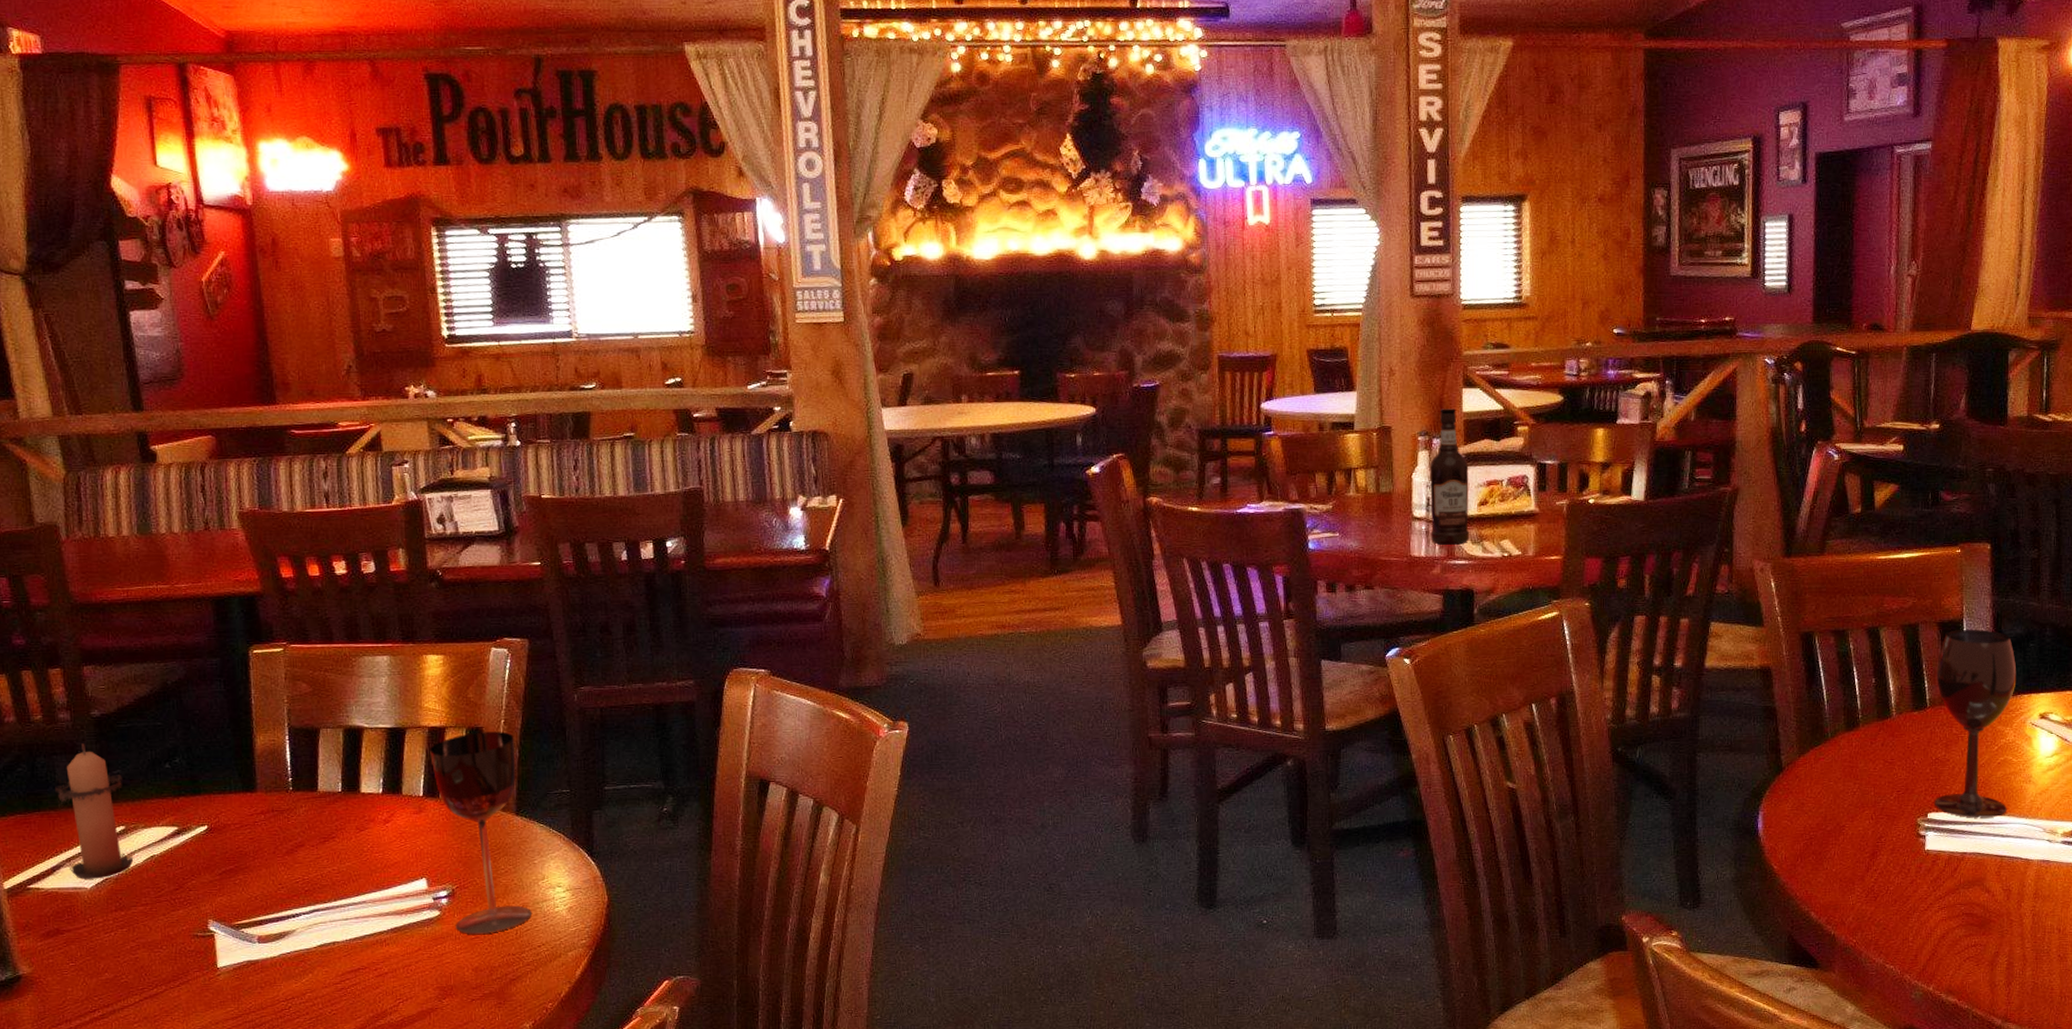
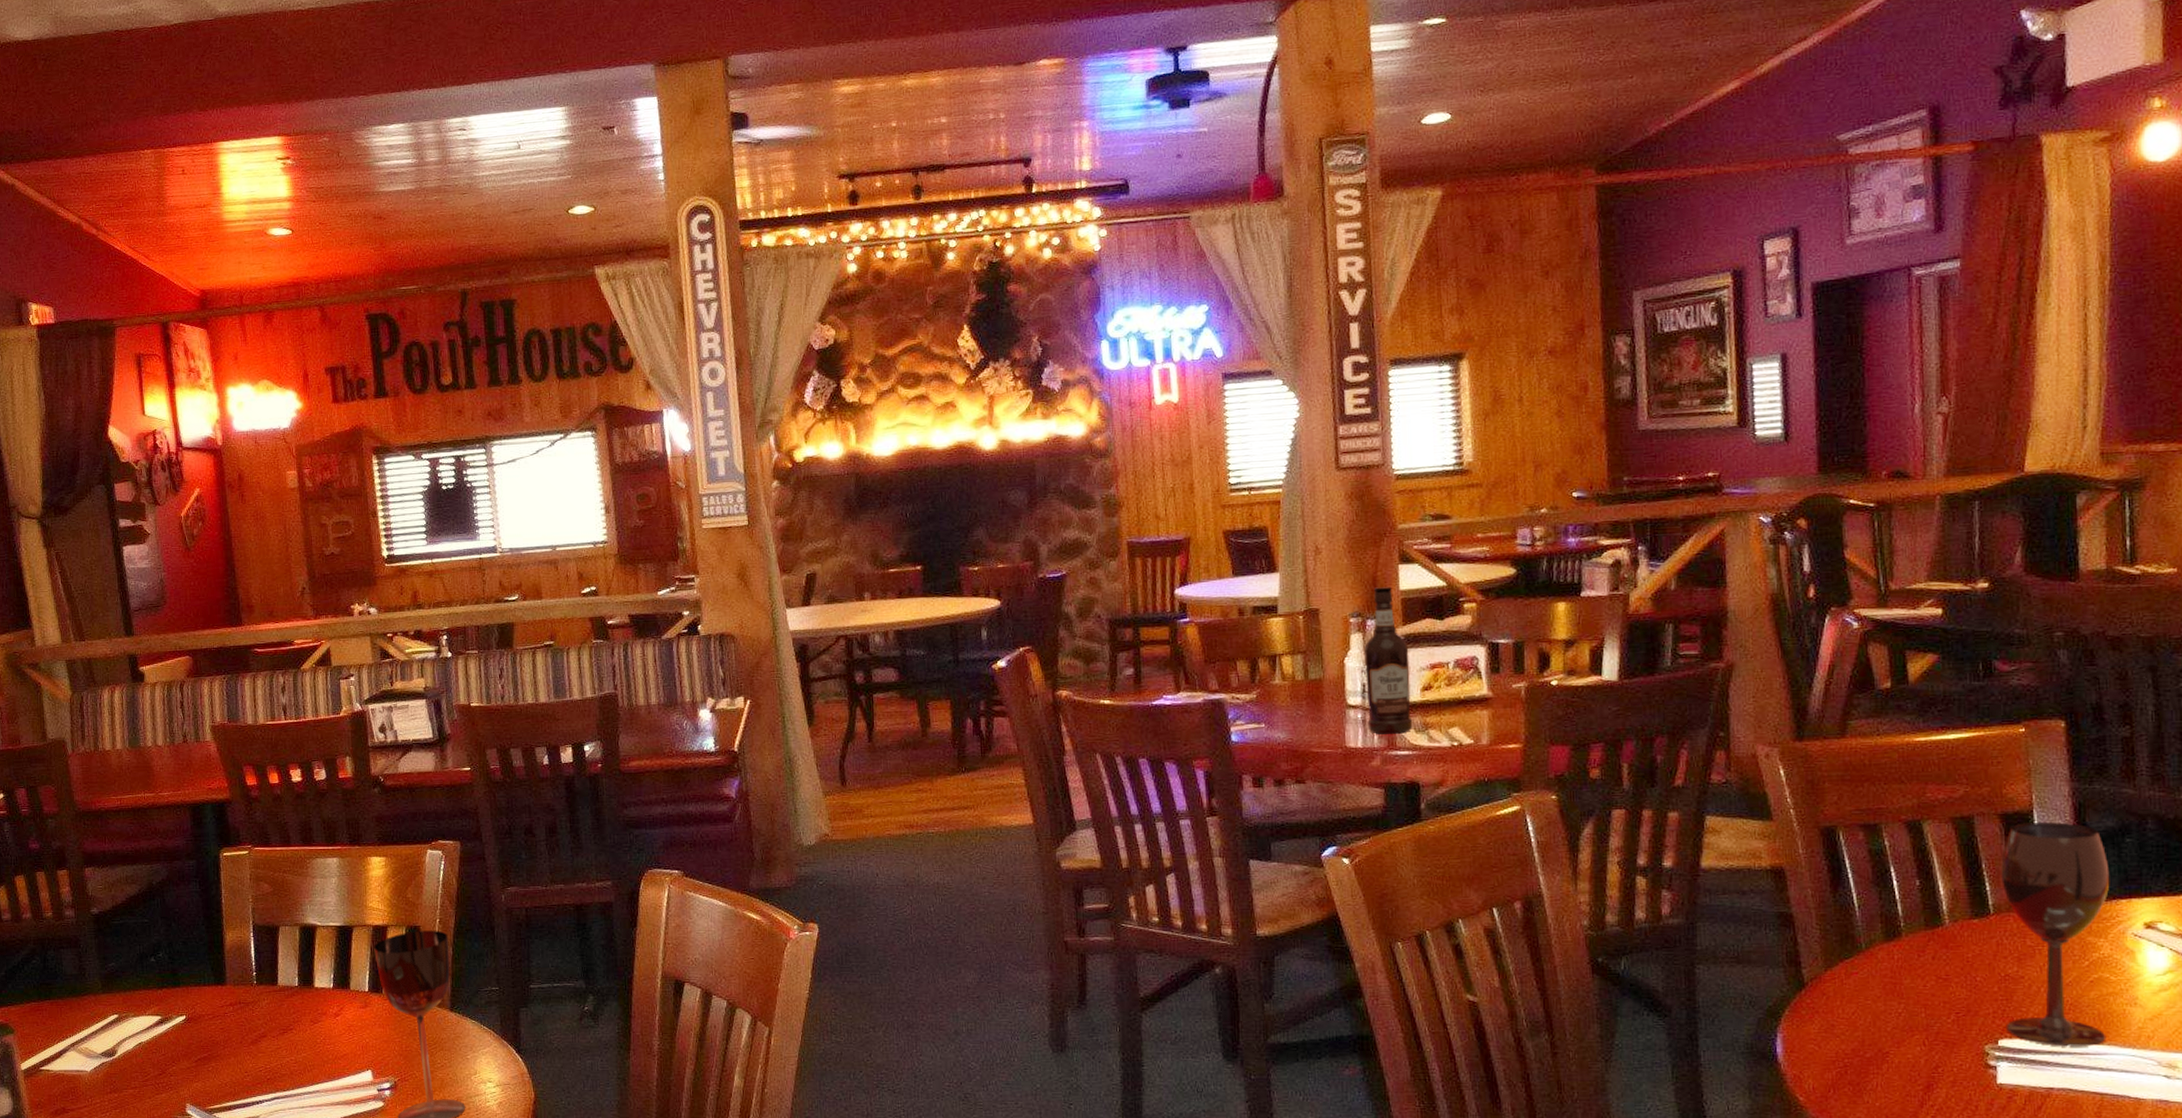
candle: present [55,743,134,879] -> none [62,938,125,1063]

